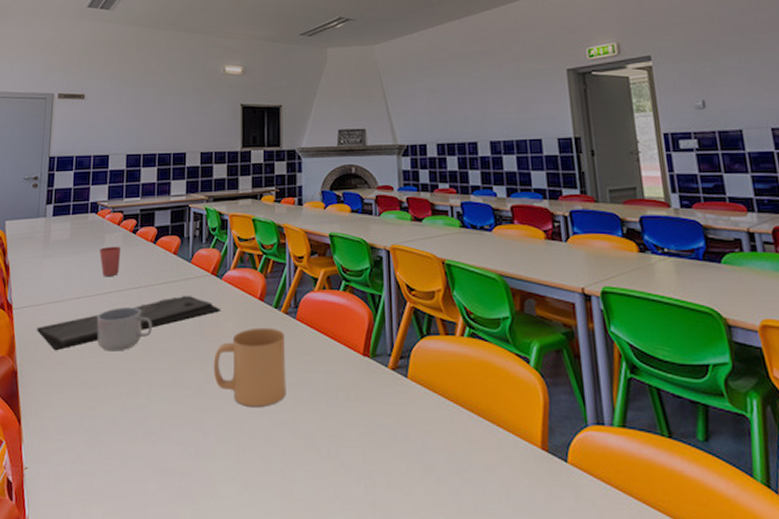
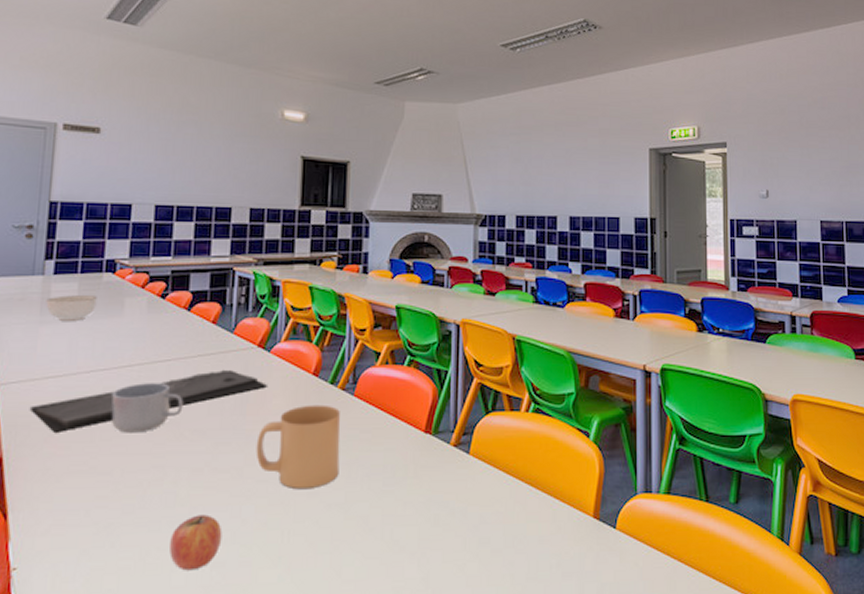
bowl: none [47,233,85,255] -> present [46,295,97,321]
cup: present [100,246,121,276] -> none [117,312,146,347]
apple: none [145,427,188,480] -> present [169,514,223,571]

